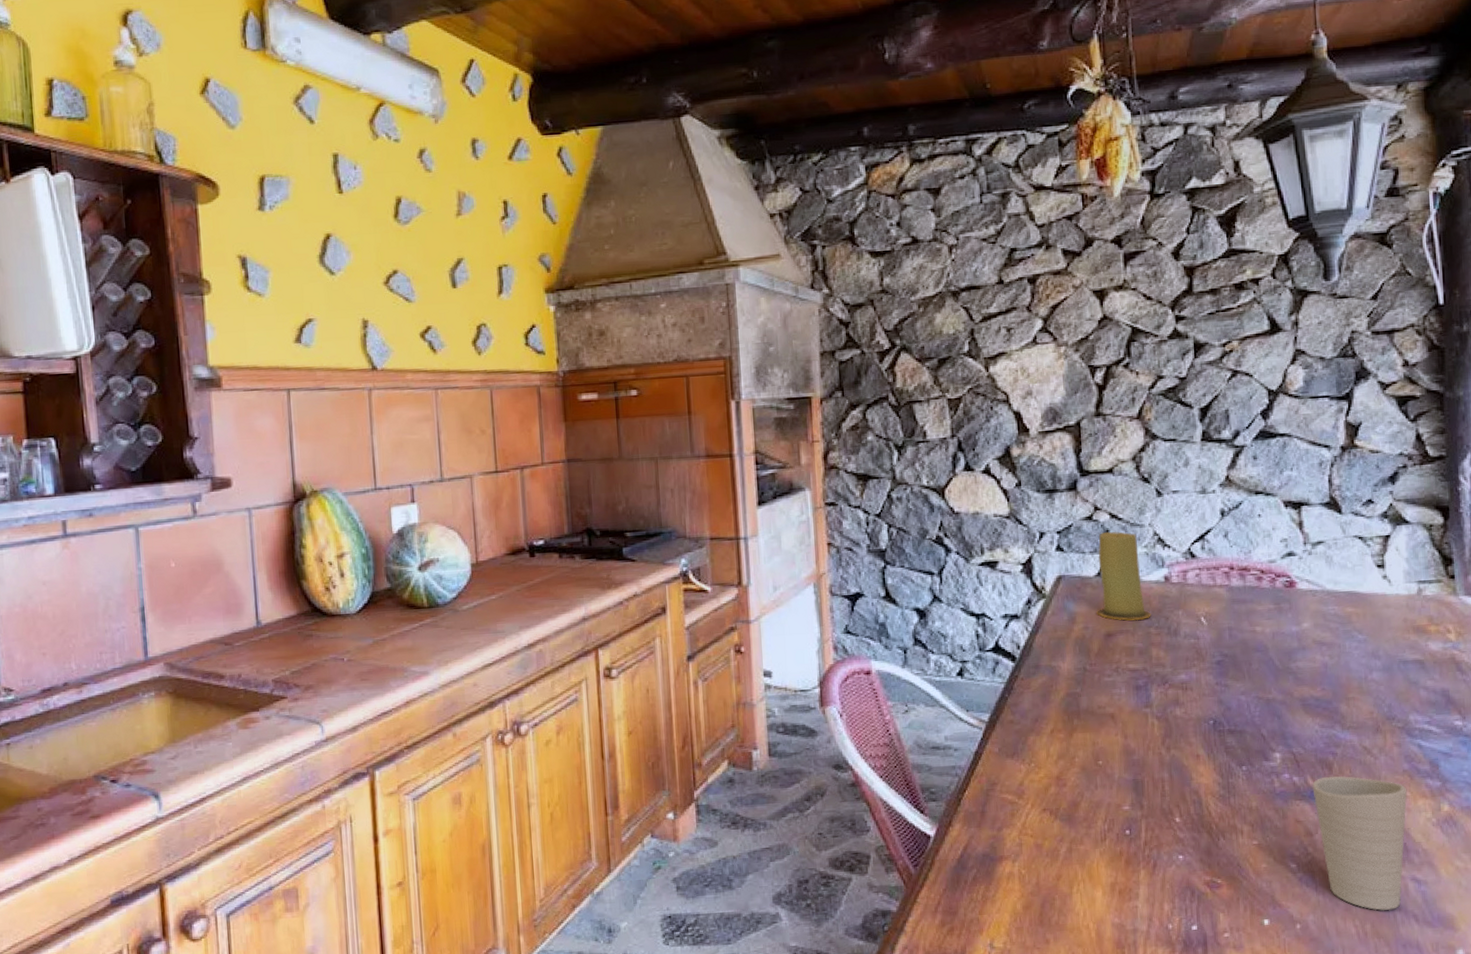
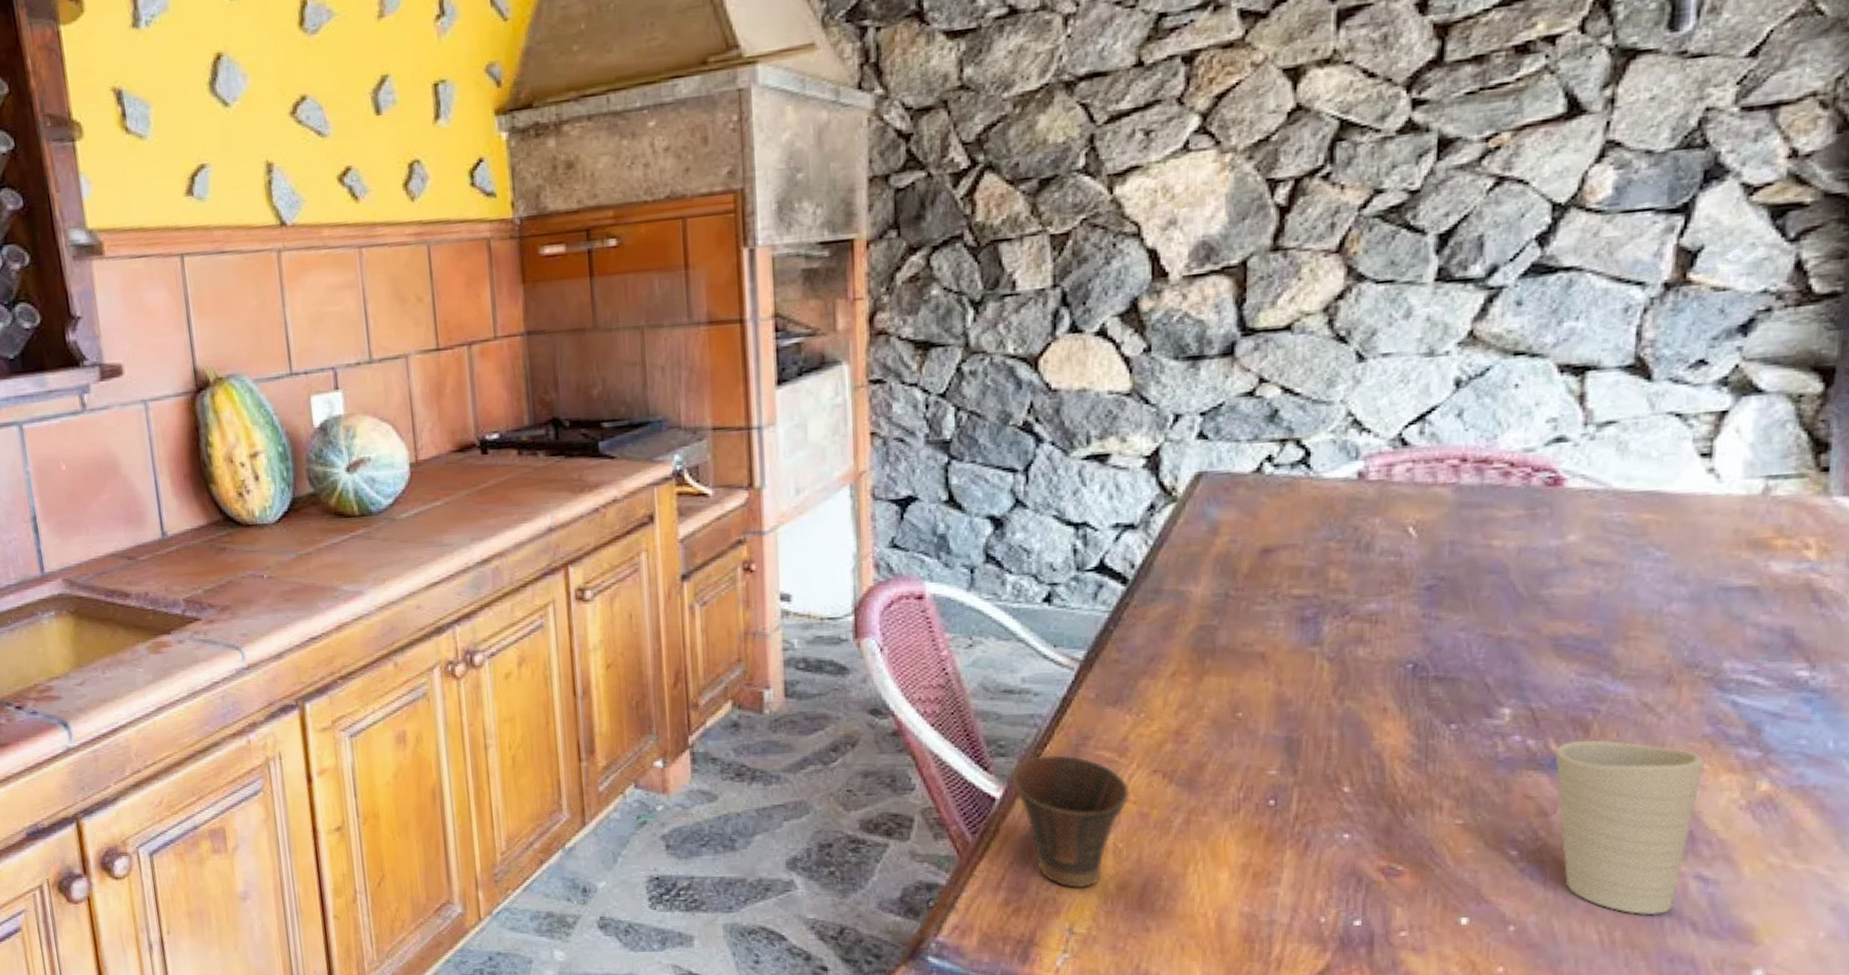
cup: none [941,798,1028,910] -> present [1012,755,1130,889]
candle: present [1097,531,1151,621] -> none [1251,410,1333,532]

